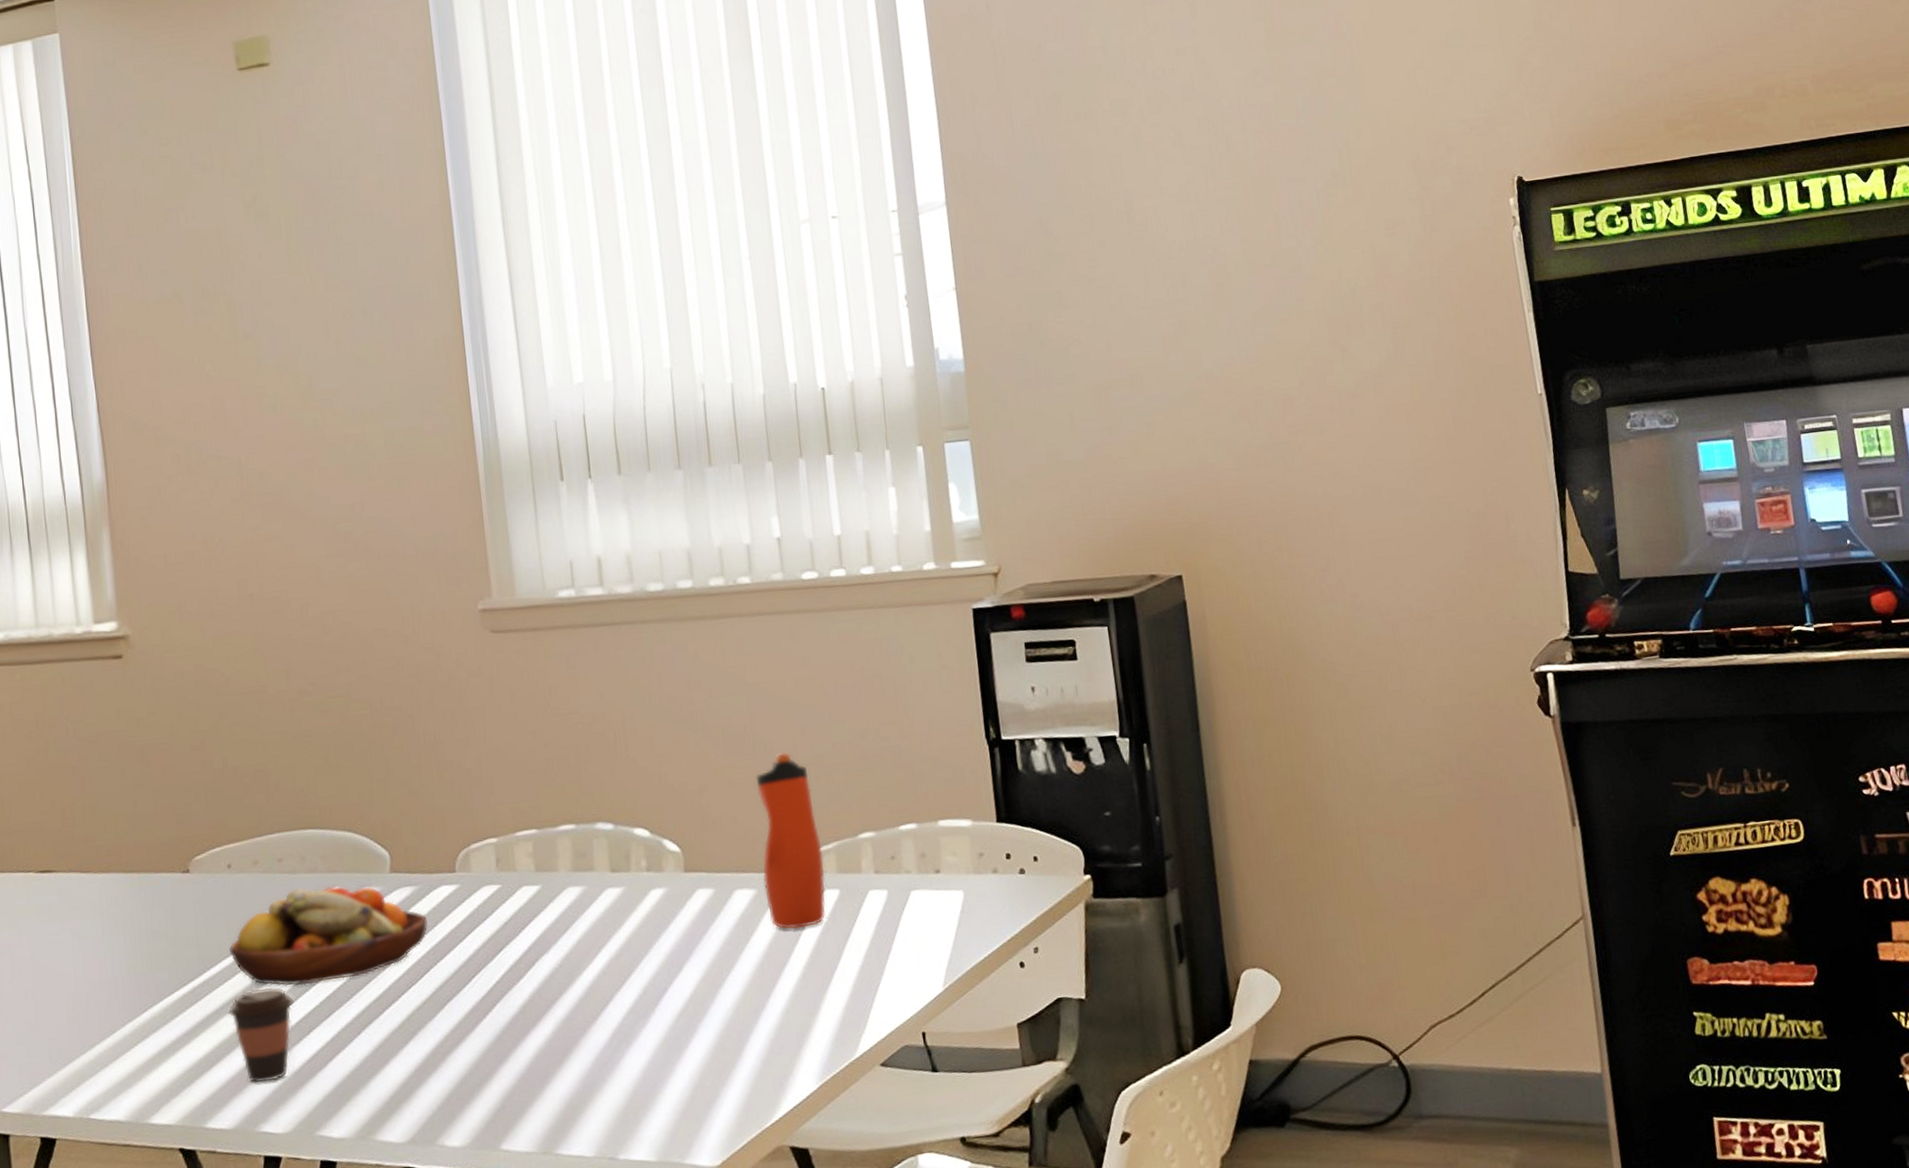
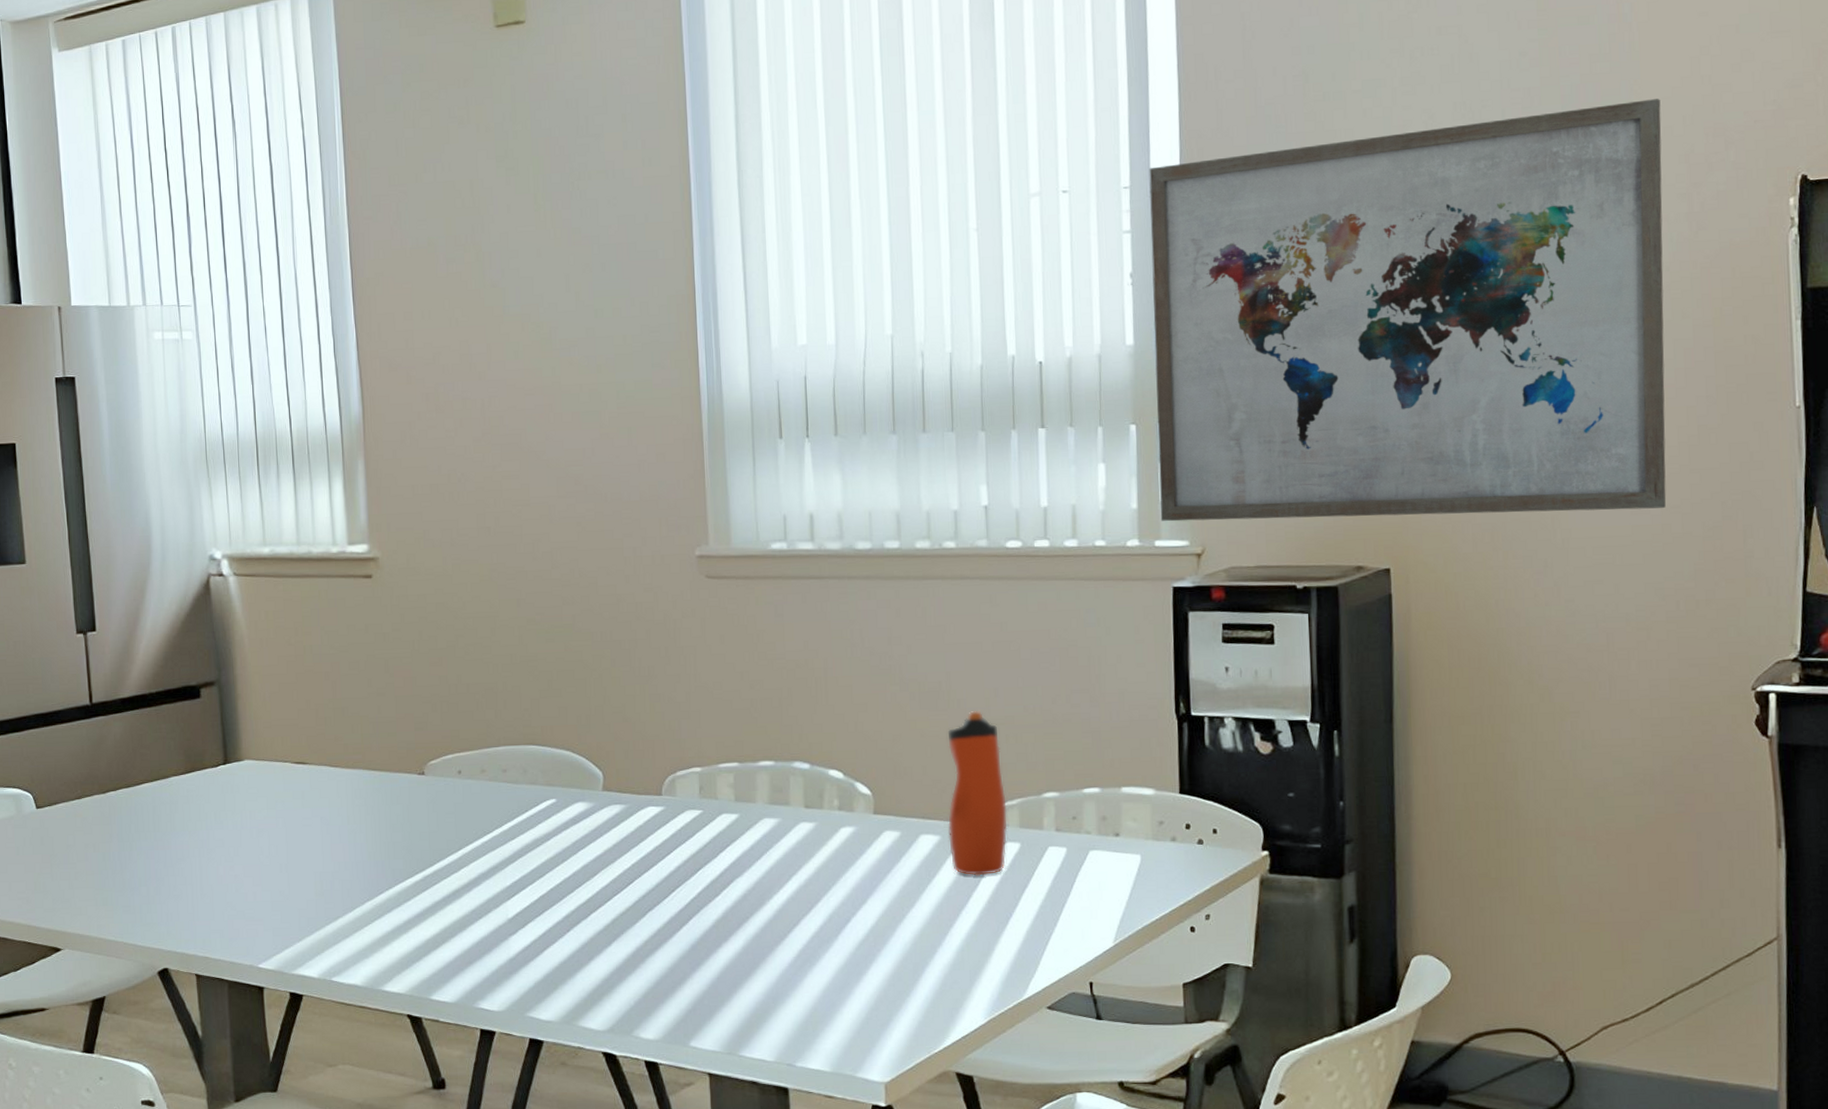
coffee cup: present [227,986,295,1083] -> none [453,882,512,965]
fruit bowl: present [229,886,429,986] -> none [457,797,635,884]
wall art: none [914,110,1432,542] -> present [1149,99,1666,521]

